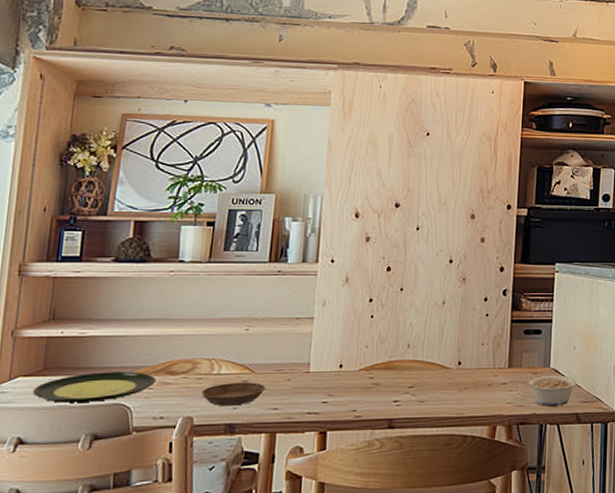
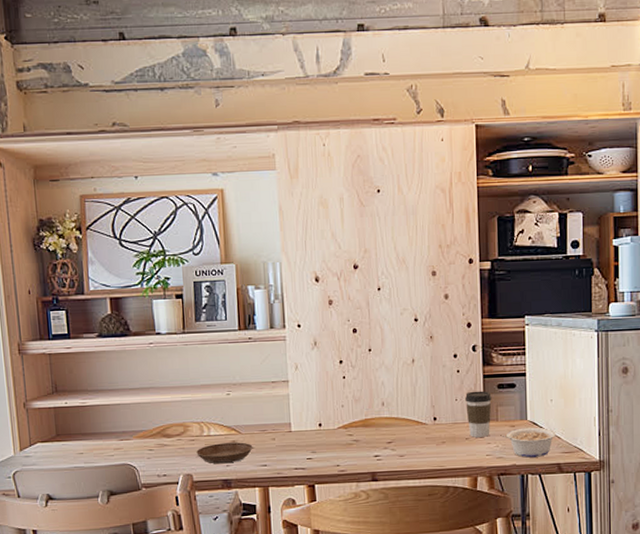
plate: present [32,371,157,403] -> none [51,435,155,464]
coffee cup: none [491,336,517,384] -> present [465,391,492,438]

